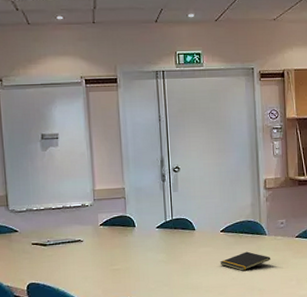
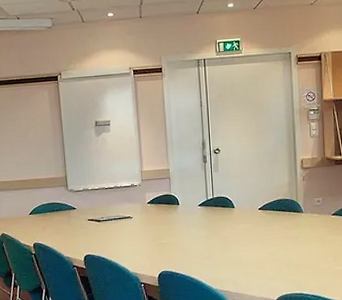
notepad: present [220,251,271,271] -> none [258,228,307,247]

